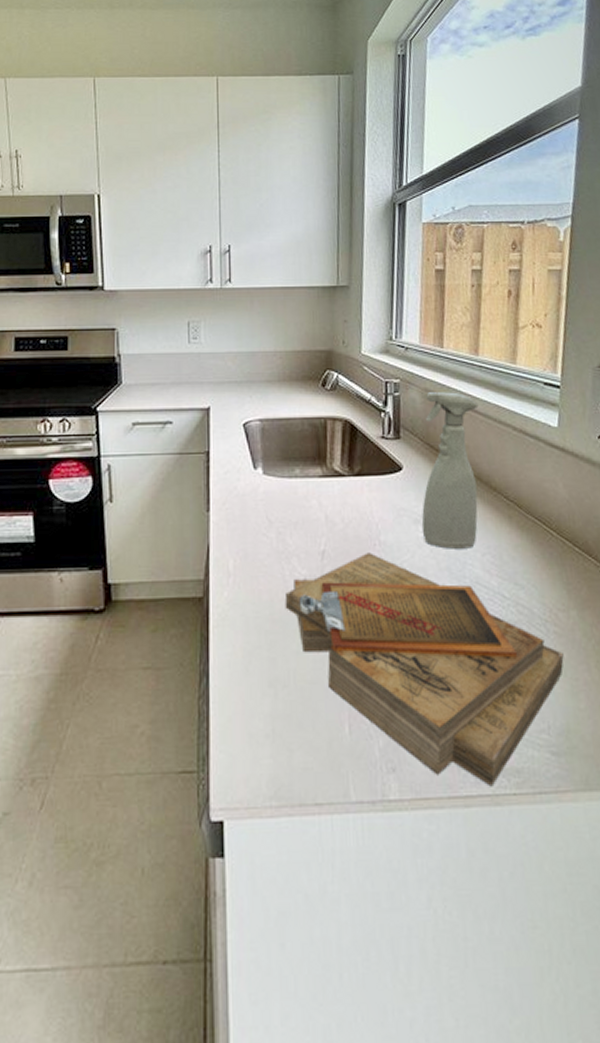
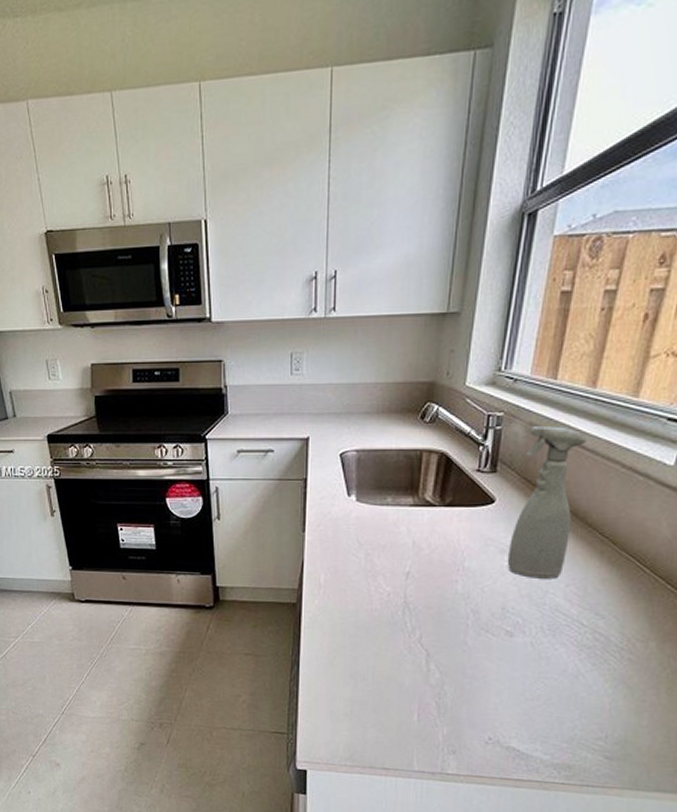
clipboard: present [284,552,564,787] -> none [368,576,634,775]

